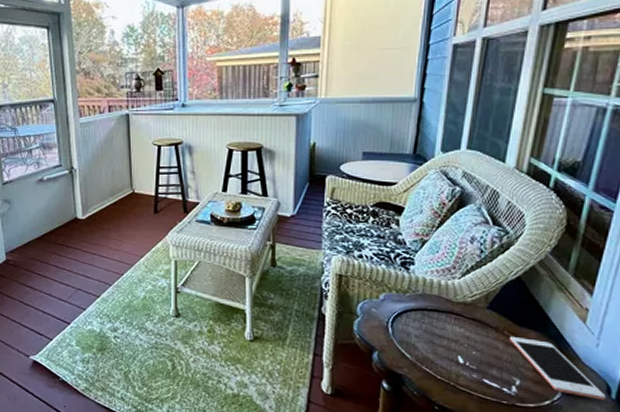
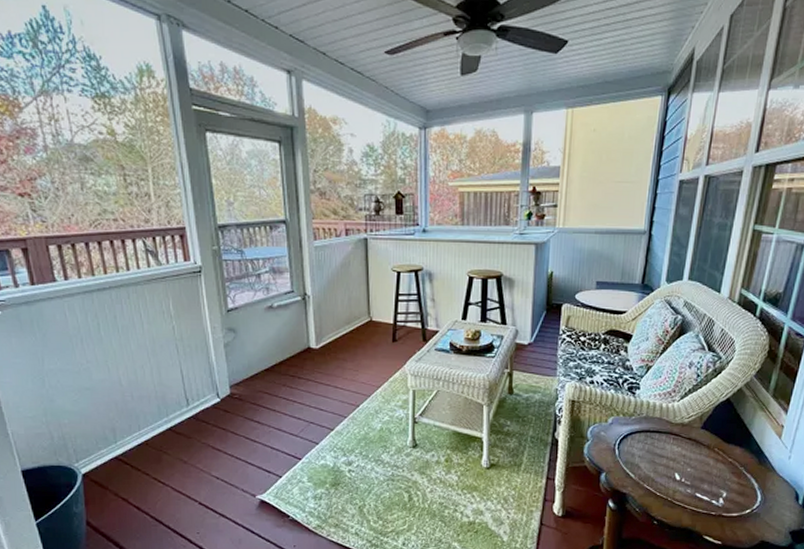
cell phone: present [509,337,606,400] -> none [718,454,795,506]

